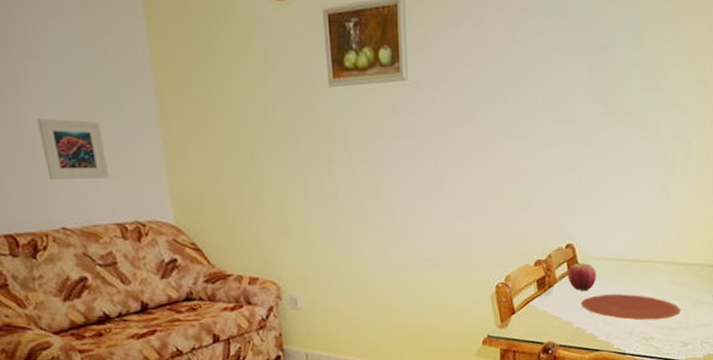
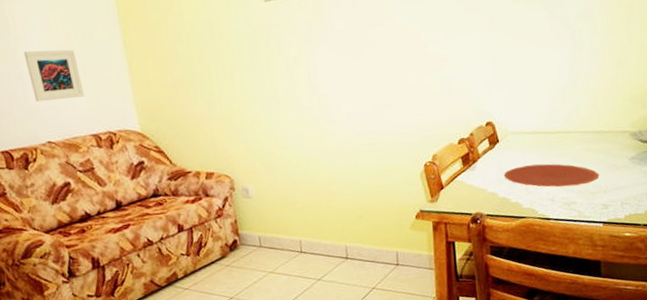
apple: present [568,261,596,291] -> none [489,137,517,164]

